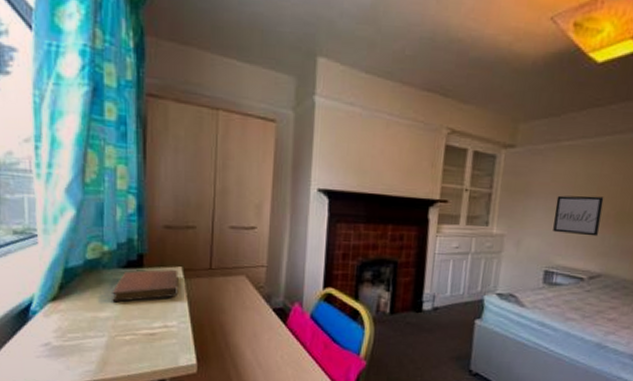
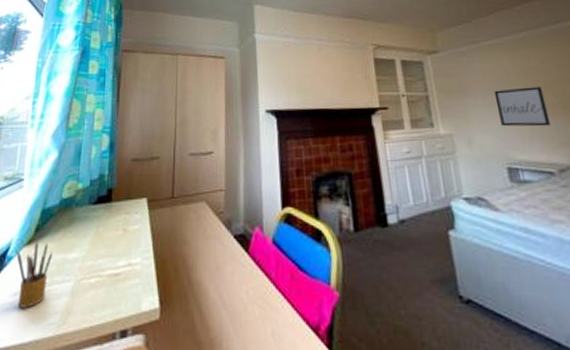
pencil box: none [41,300,82,357] -> present [16,242,52,308]
notebook: present [112,269,179,302] -> none [81,201,143,240]

